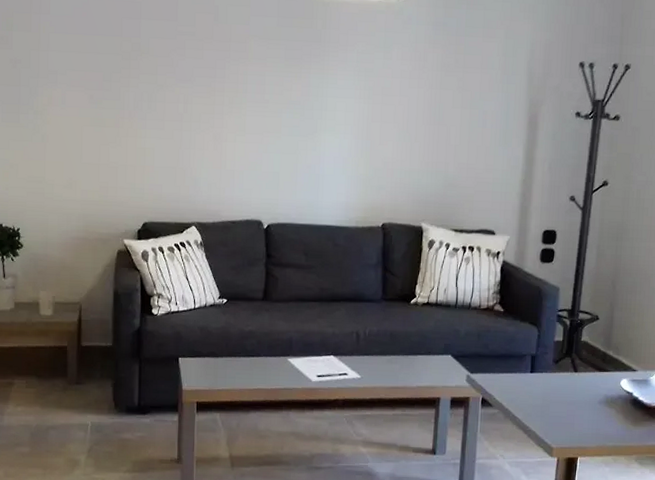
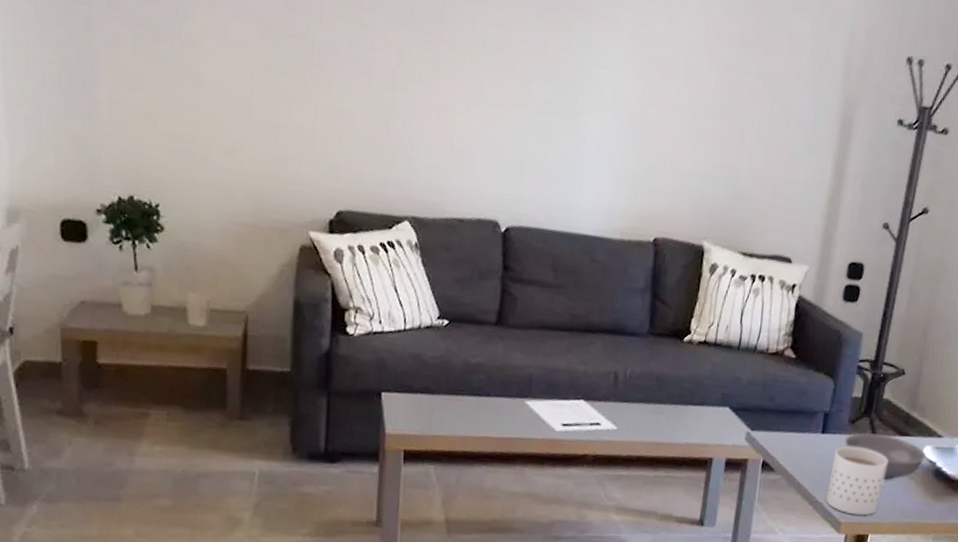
mug: none [539,382,590,441] -> present [826,445,889,516]
bowl: none [550,370,623,411] -> present [844,432,926,481]

